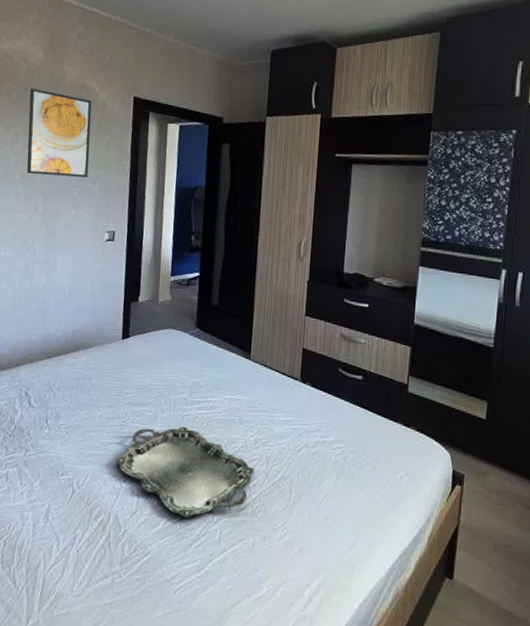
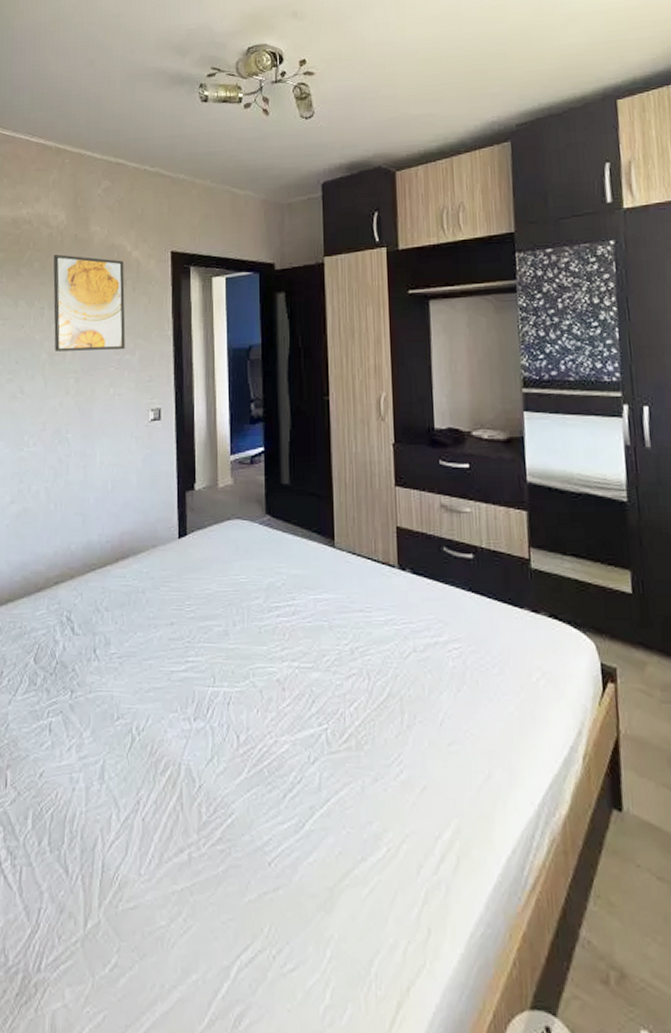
serving tray: present [115,426,255,519] -> none [182,640,354,762]

